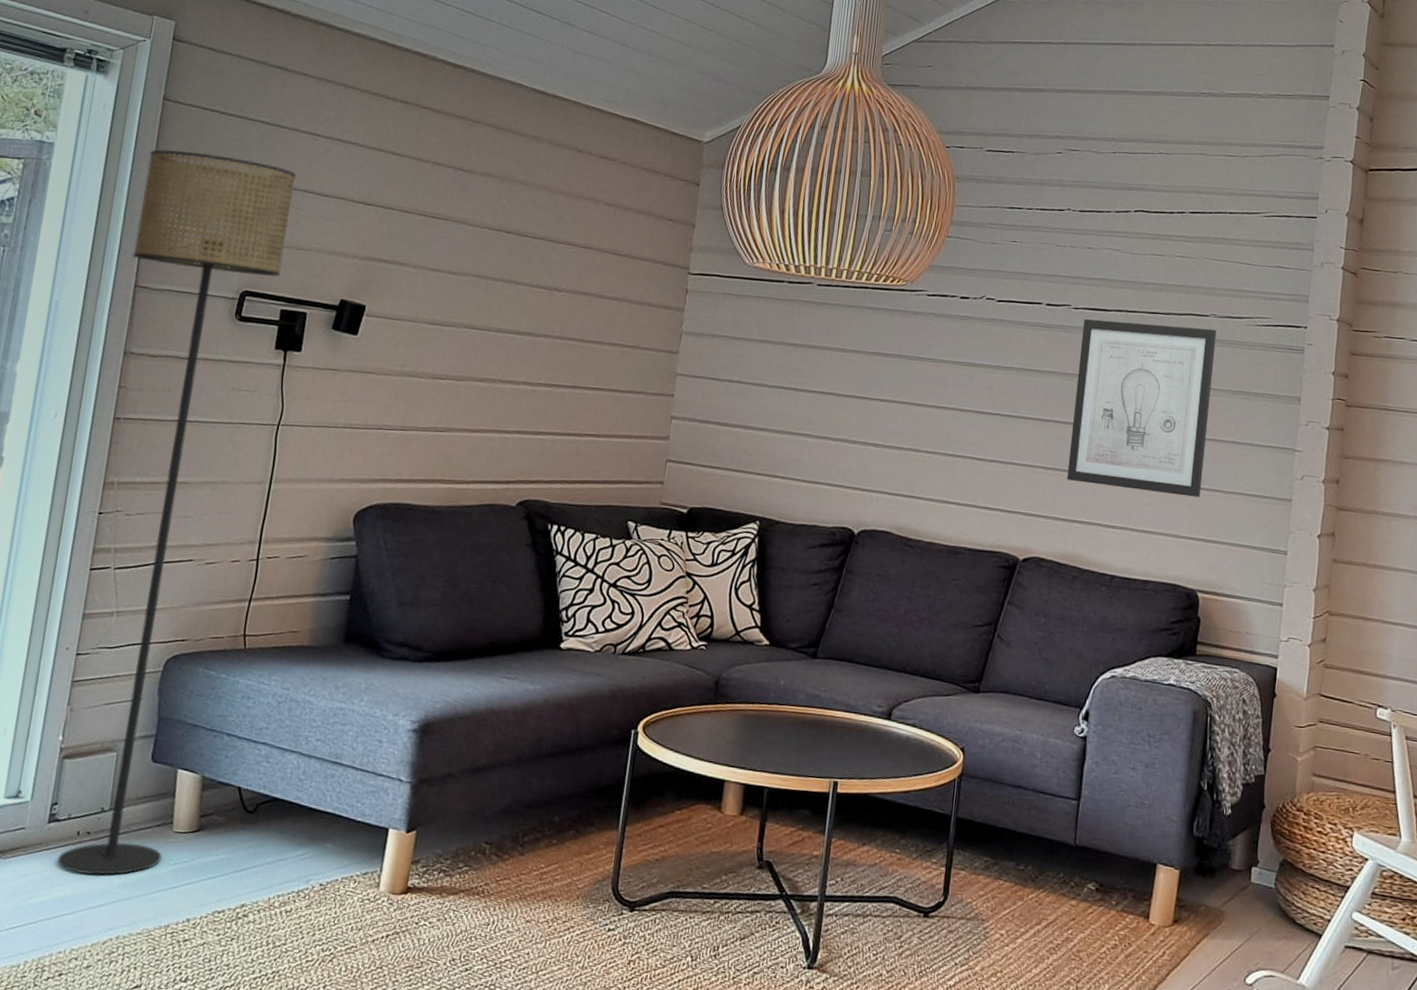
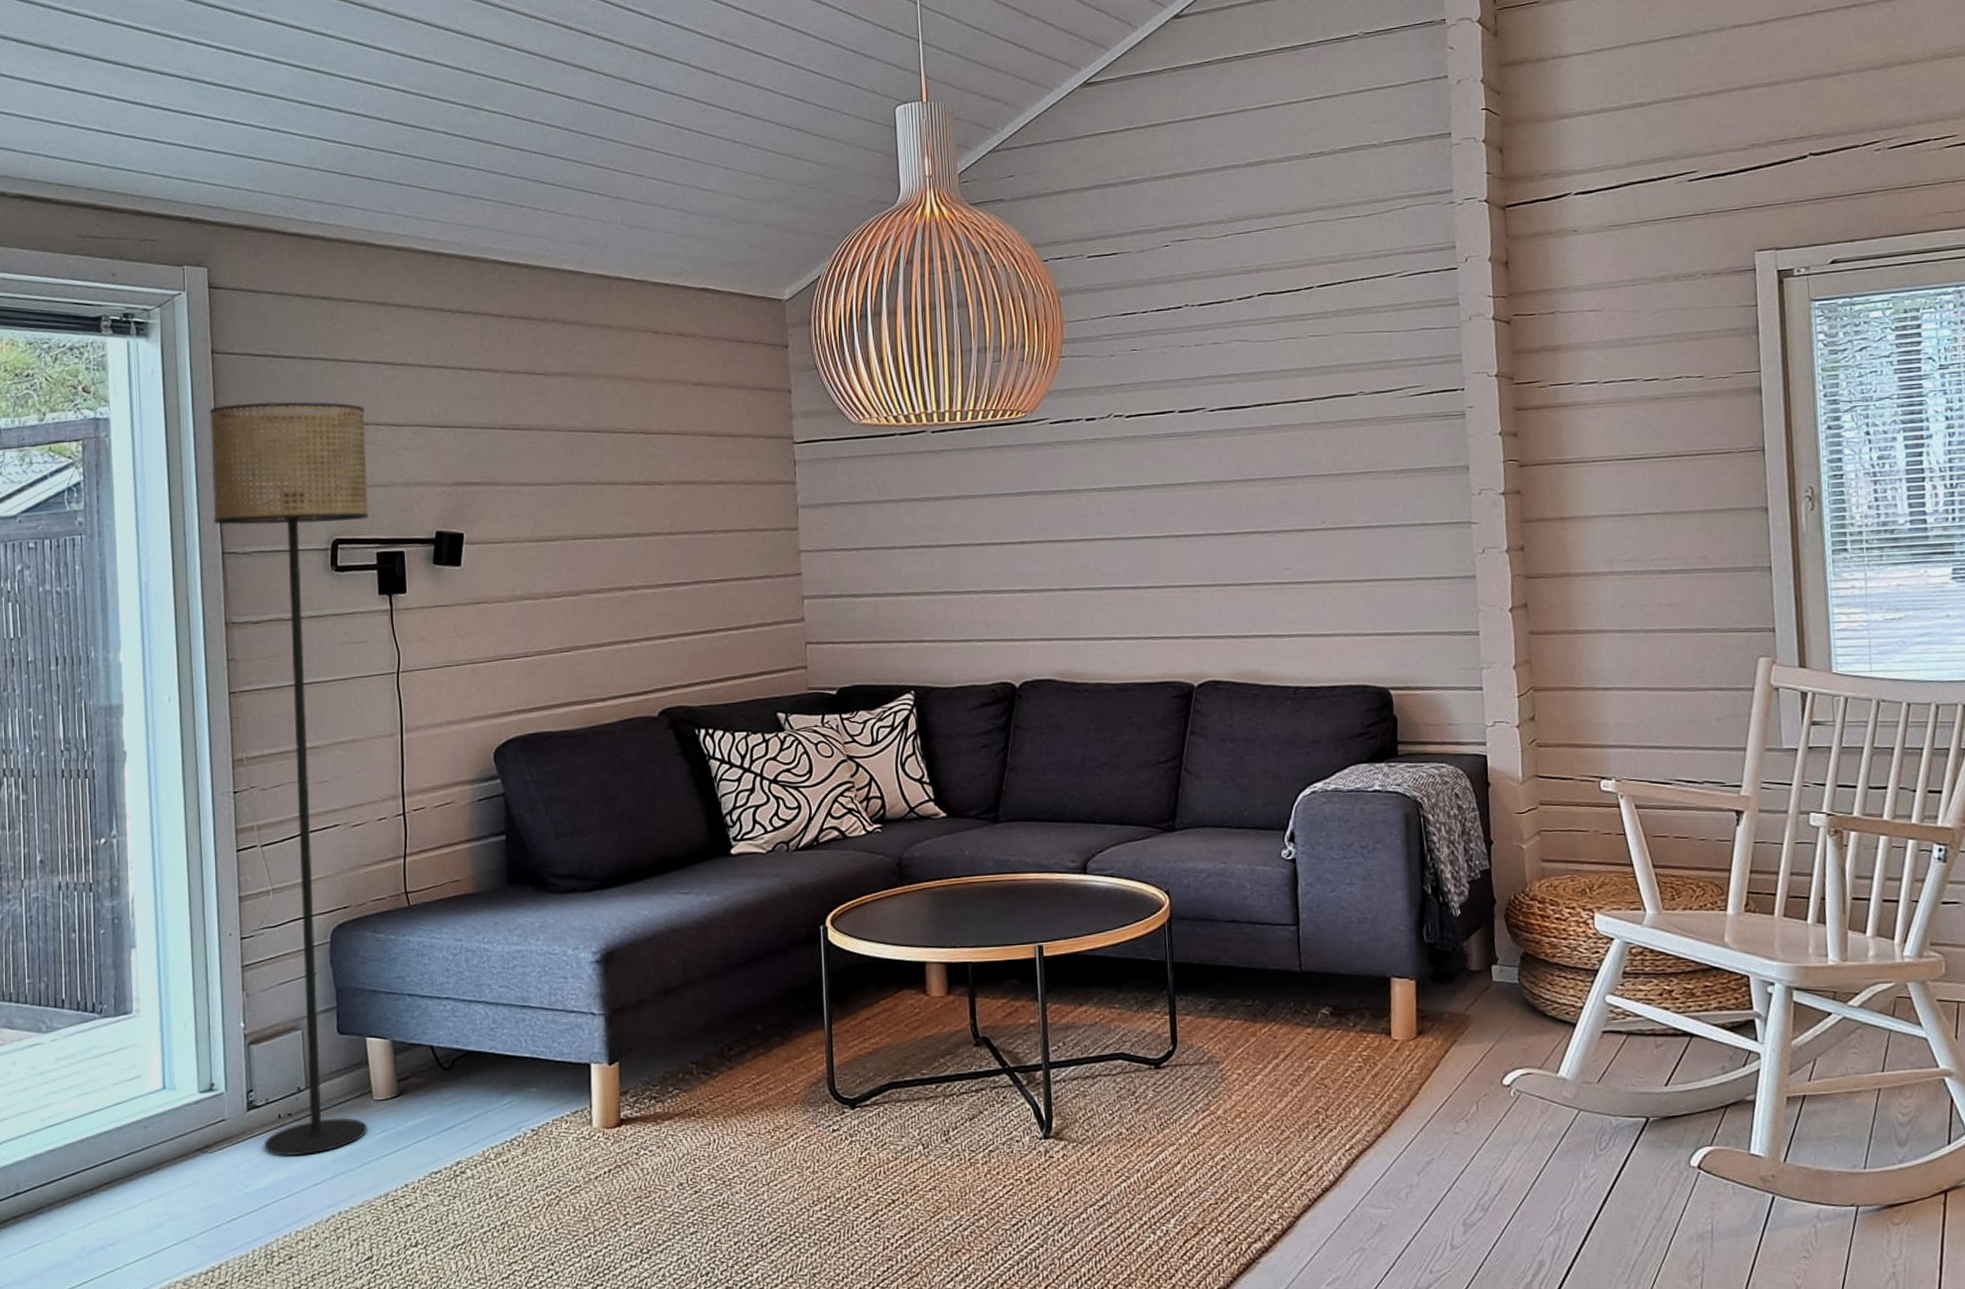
wall art: present [1067,319,1217,498] -> none [1222,408,1377,595]

